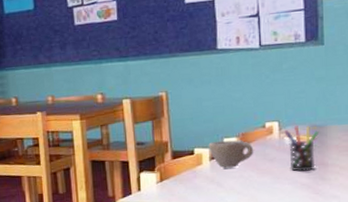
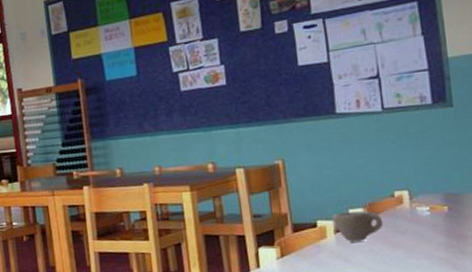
pen holder: present [284,126,320,172] -> none [415,194,455,245]

